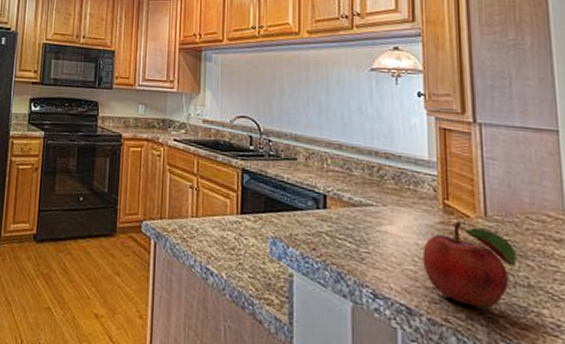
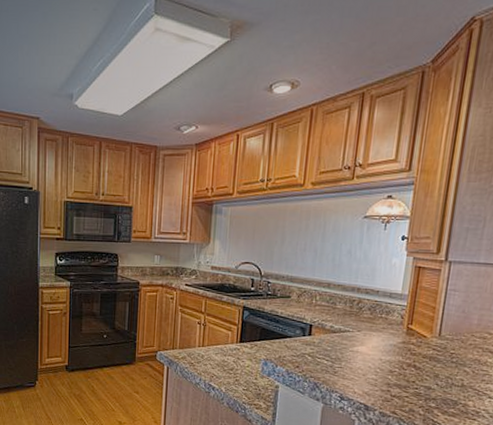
fruit: present [422,222,518,308] -> none [382,341,458,403]

